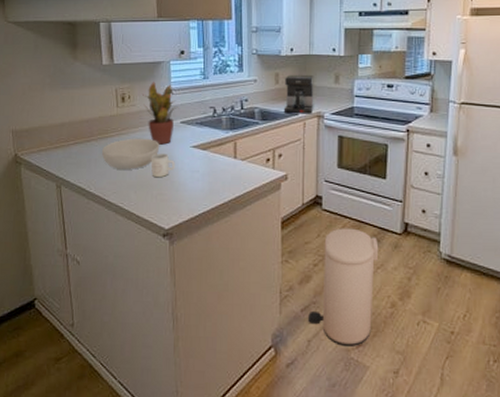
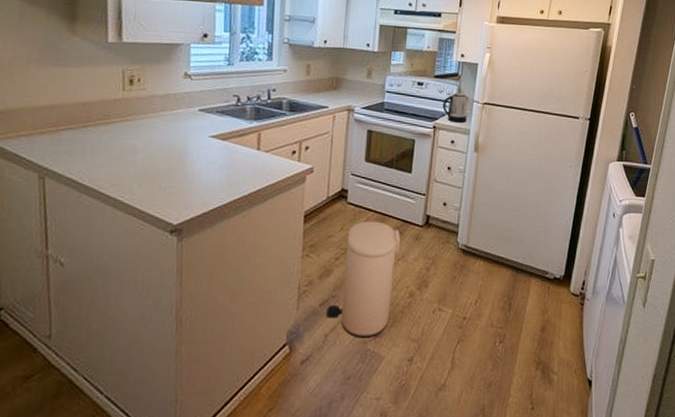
bowl: present [101,138,160,170] -> none [100,125,173,160]
potted plant: present [142,82,179,145] -> none [155,65,198,134]
mug: present [150,153,175,178] -> none [160,142,190,169]
coffee maker: present [283,74,314,114] -> none [313,66,347,107]
kettle: none [415,93,444,125] -> present [442,93,469,123]

